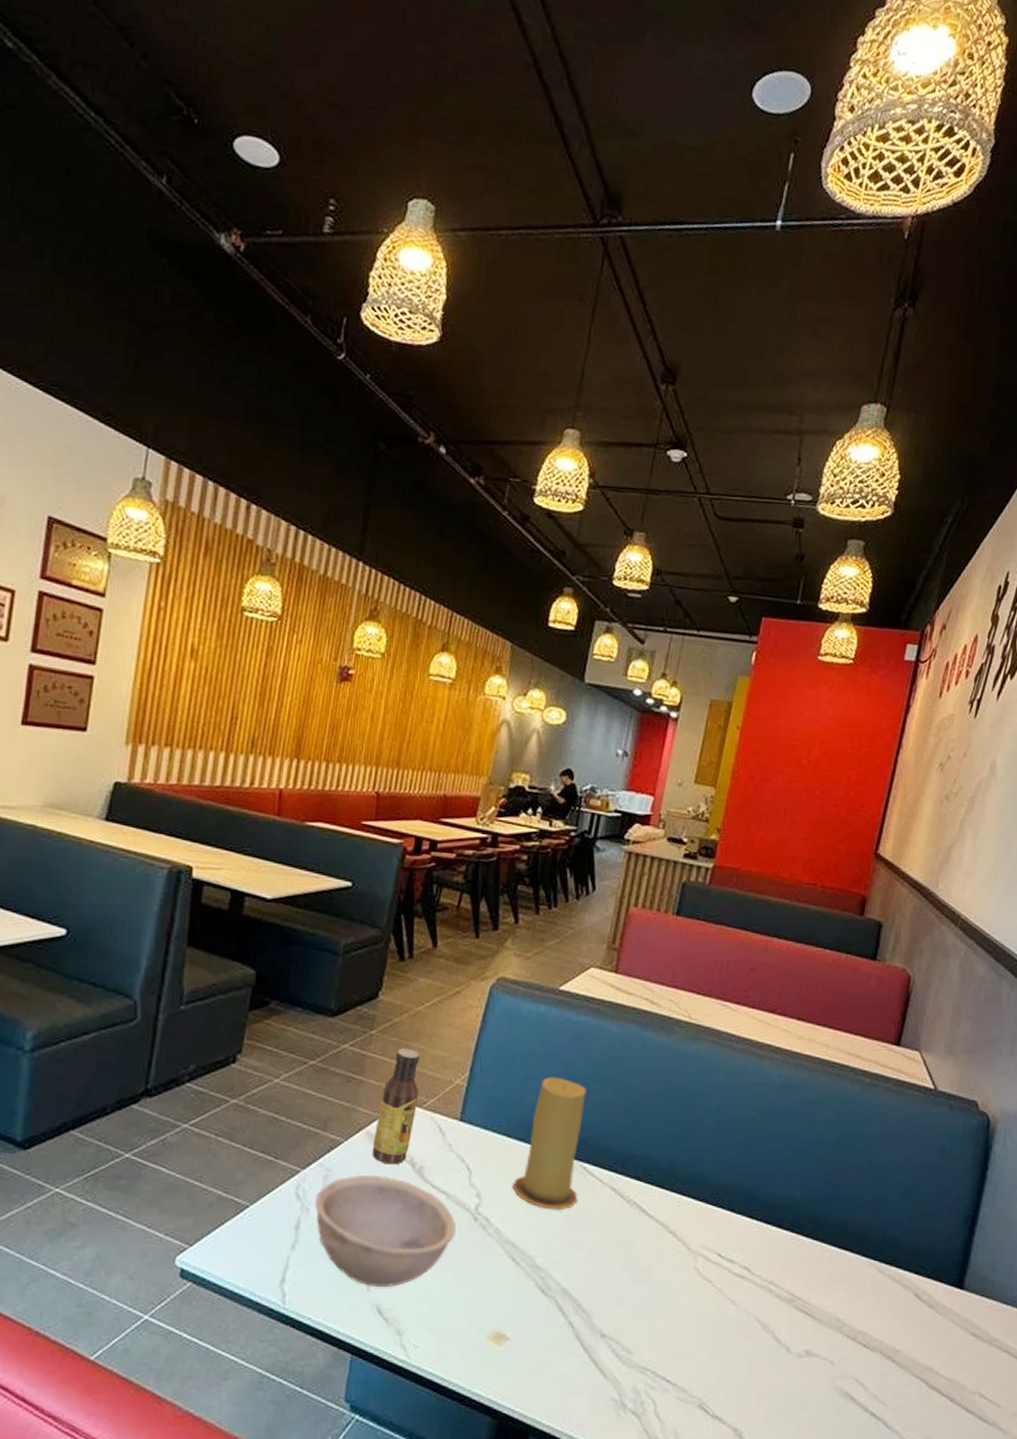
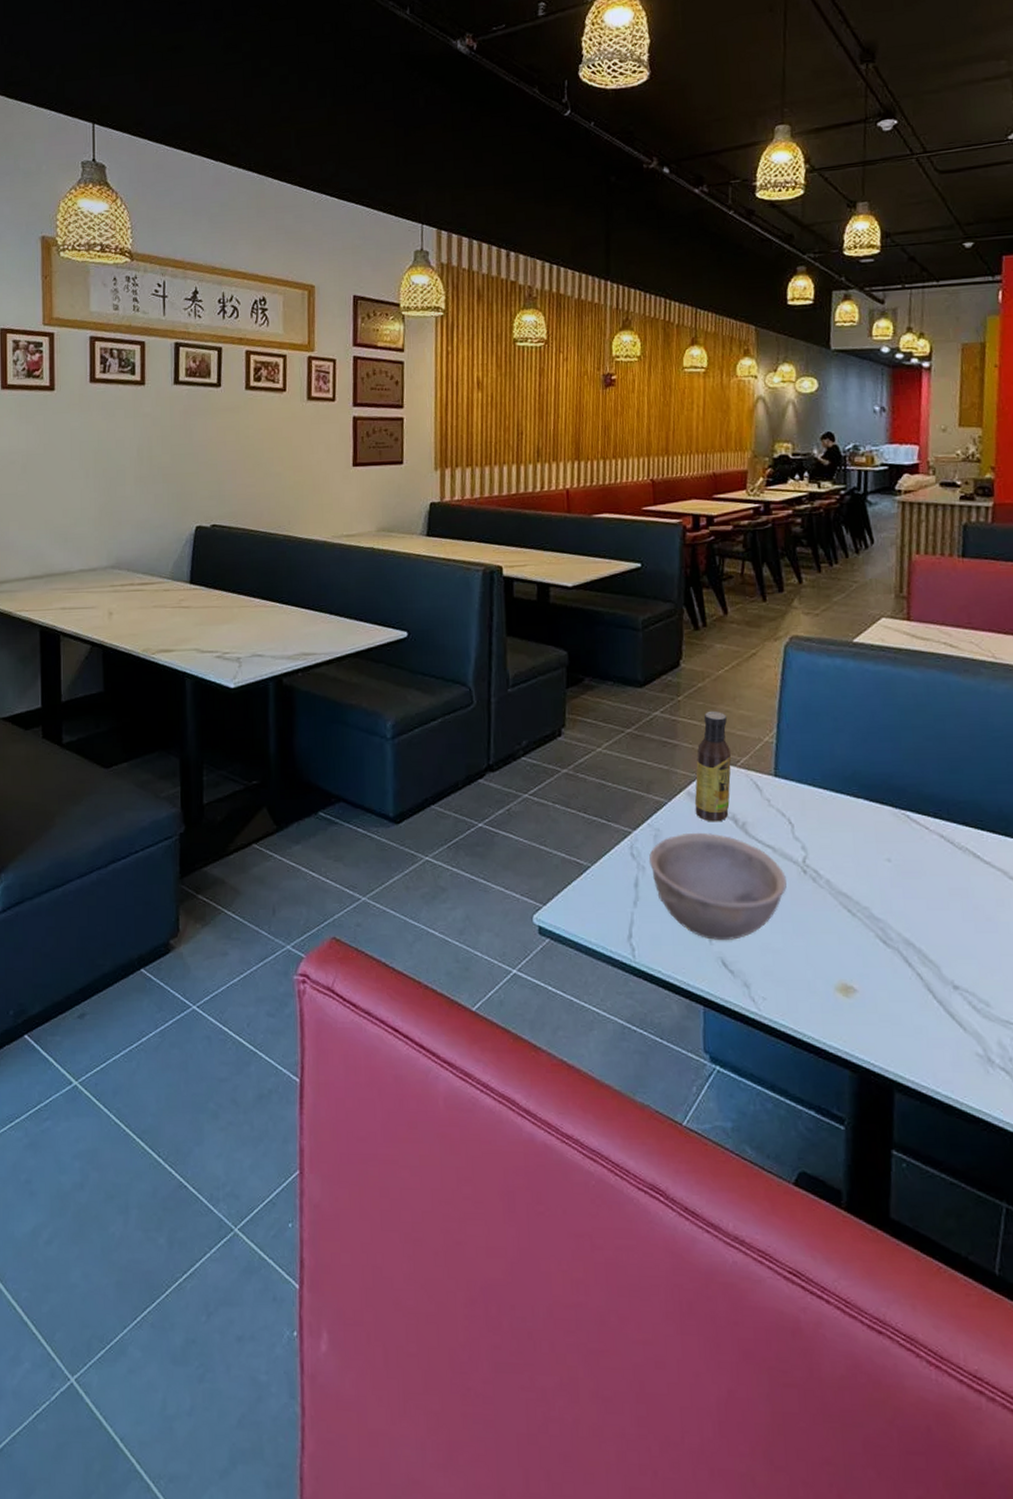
candle: present [512,1077,586,1210] -> none [836,728,906,860]

